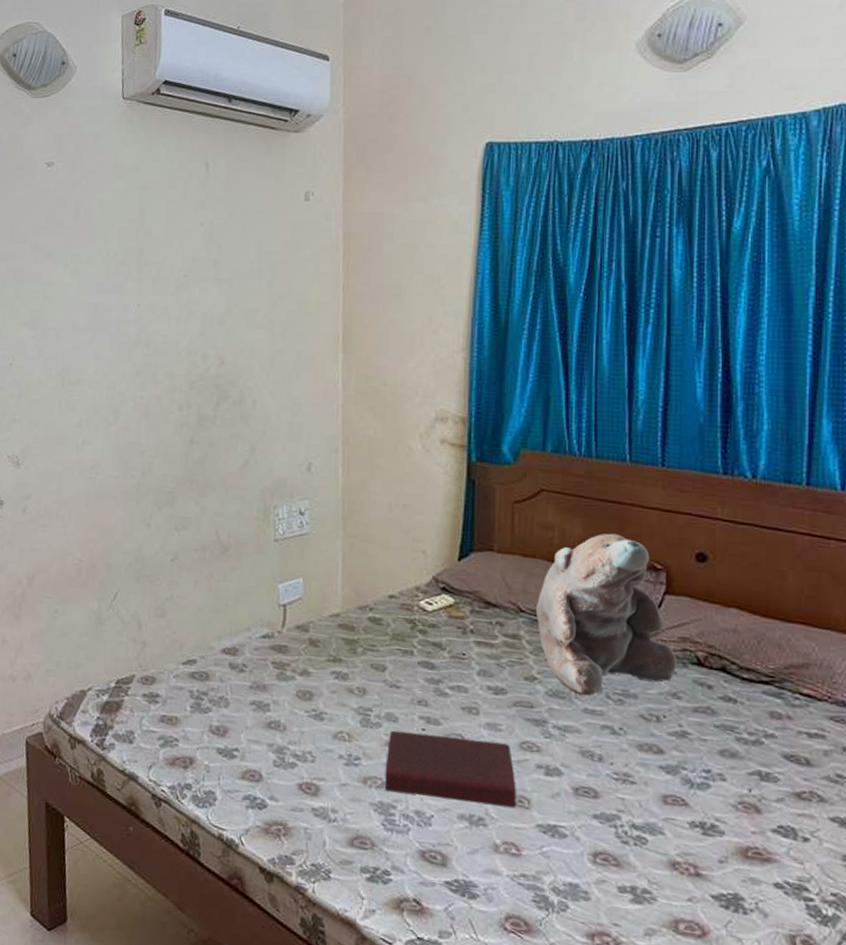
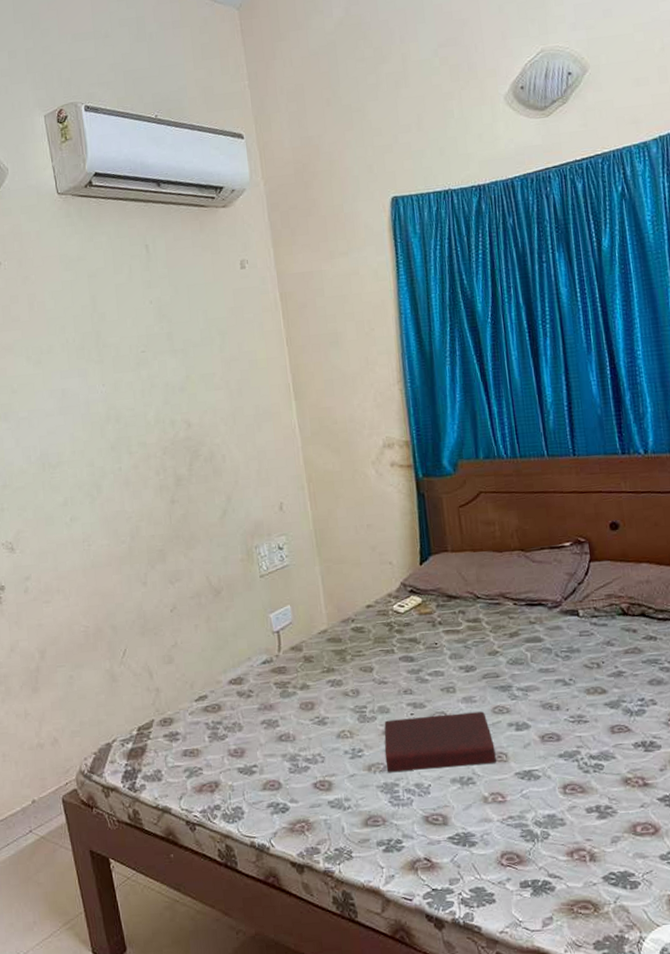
stuffed animal: present [536,533,677,695] -> none [489,518,607,658]

